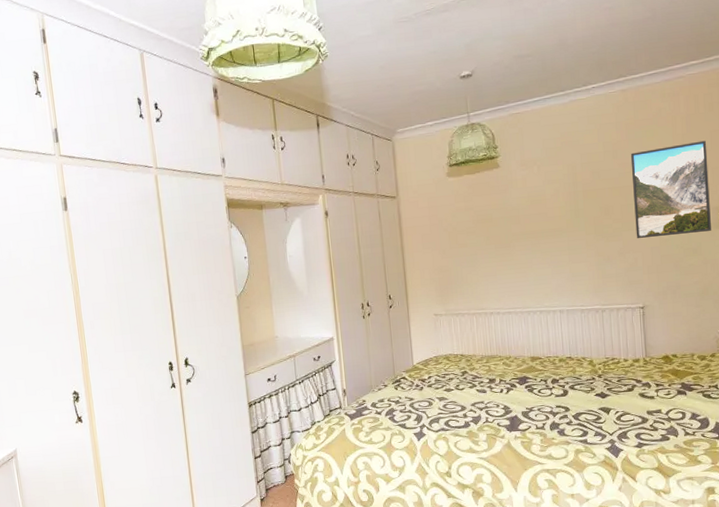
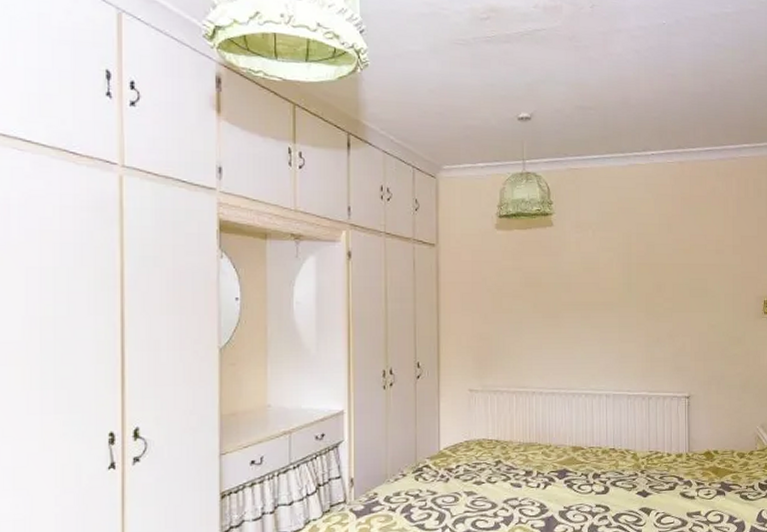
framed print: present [630,140,711,238] -> none [684,226,755,321]

